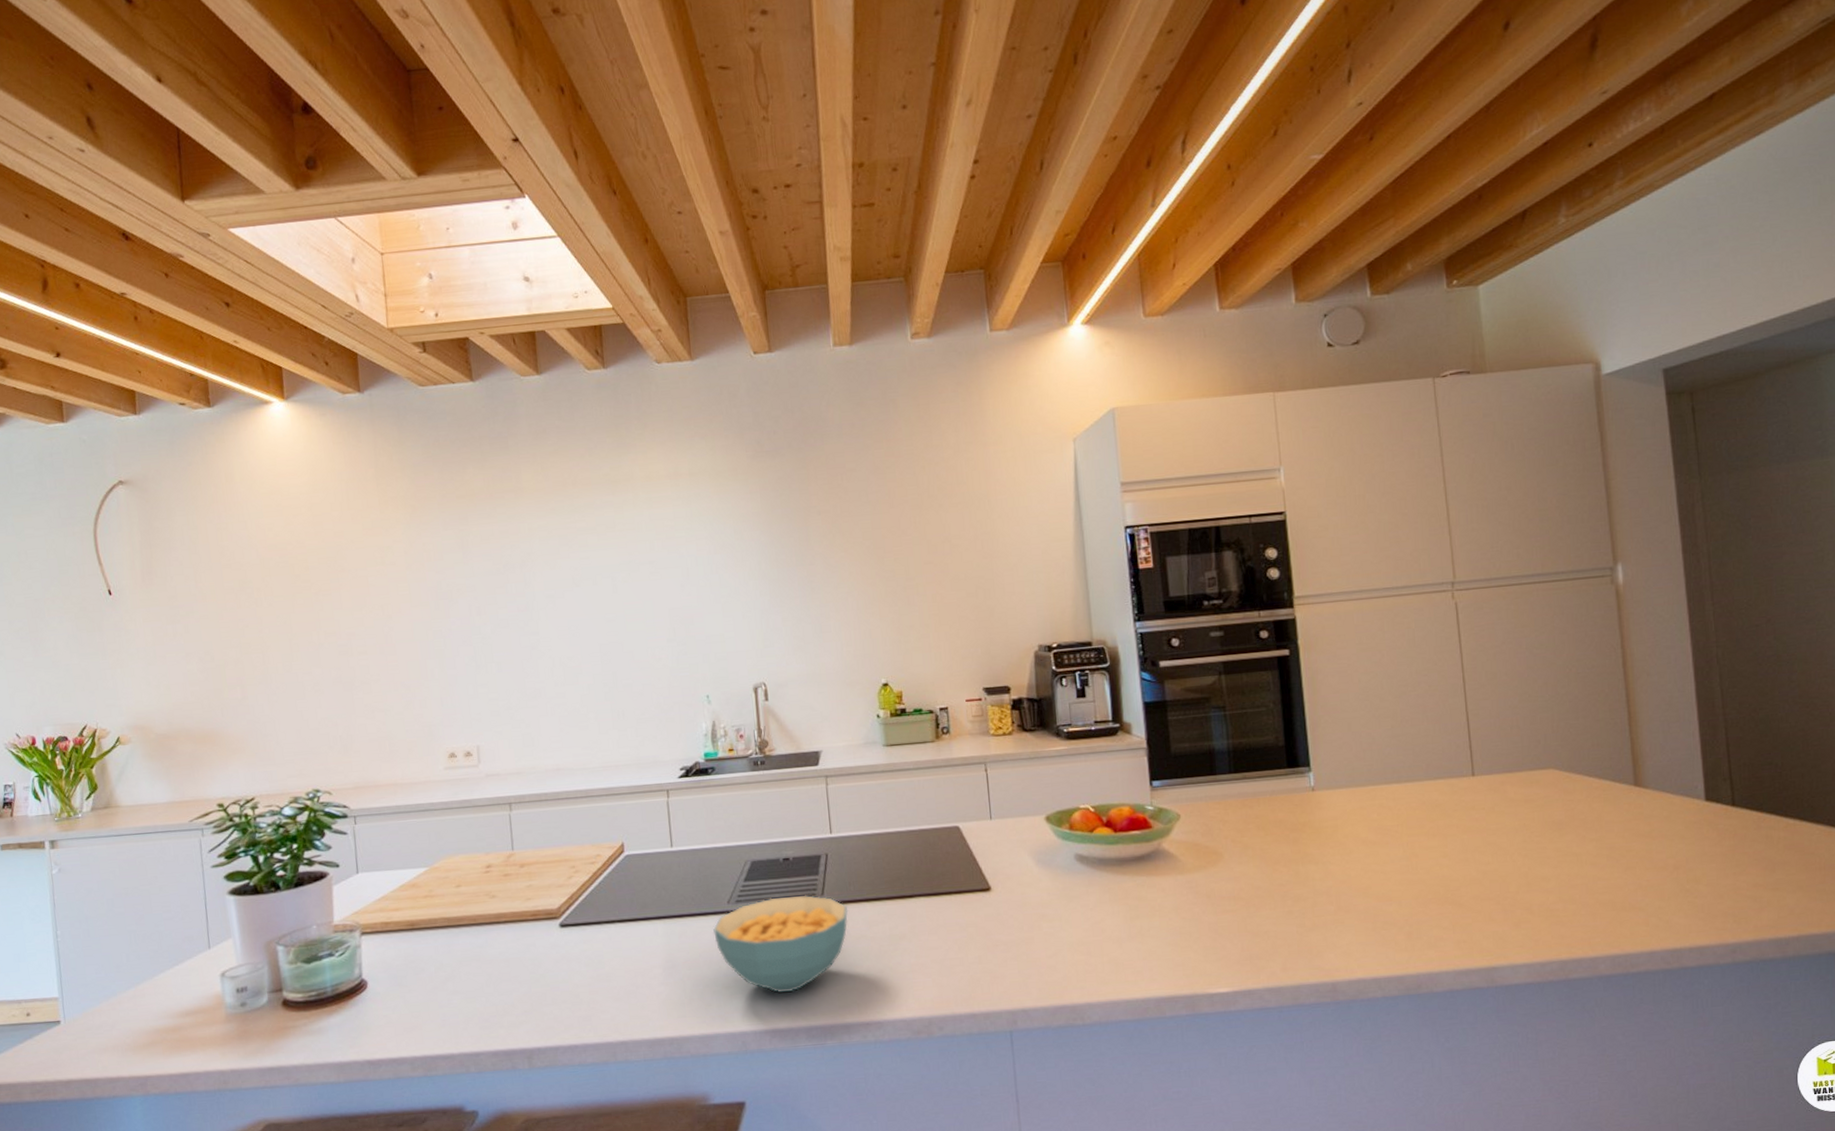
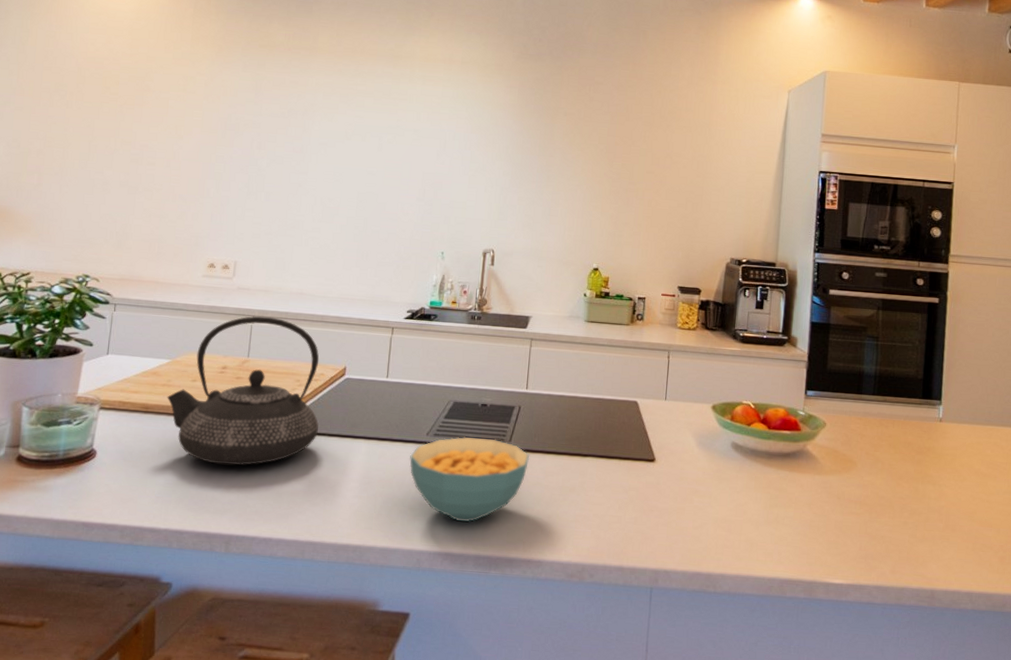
teapot: none [432,801,606,974] -> present [167,316,320,466]

